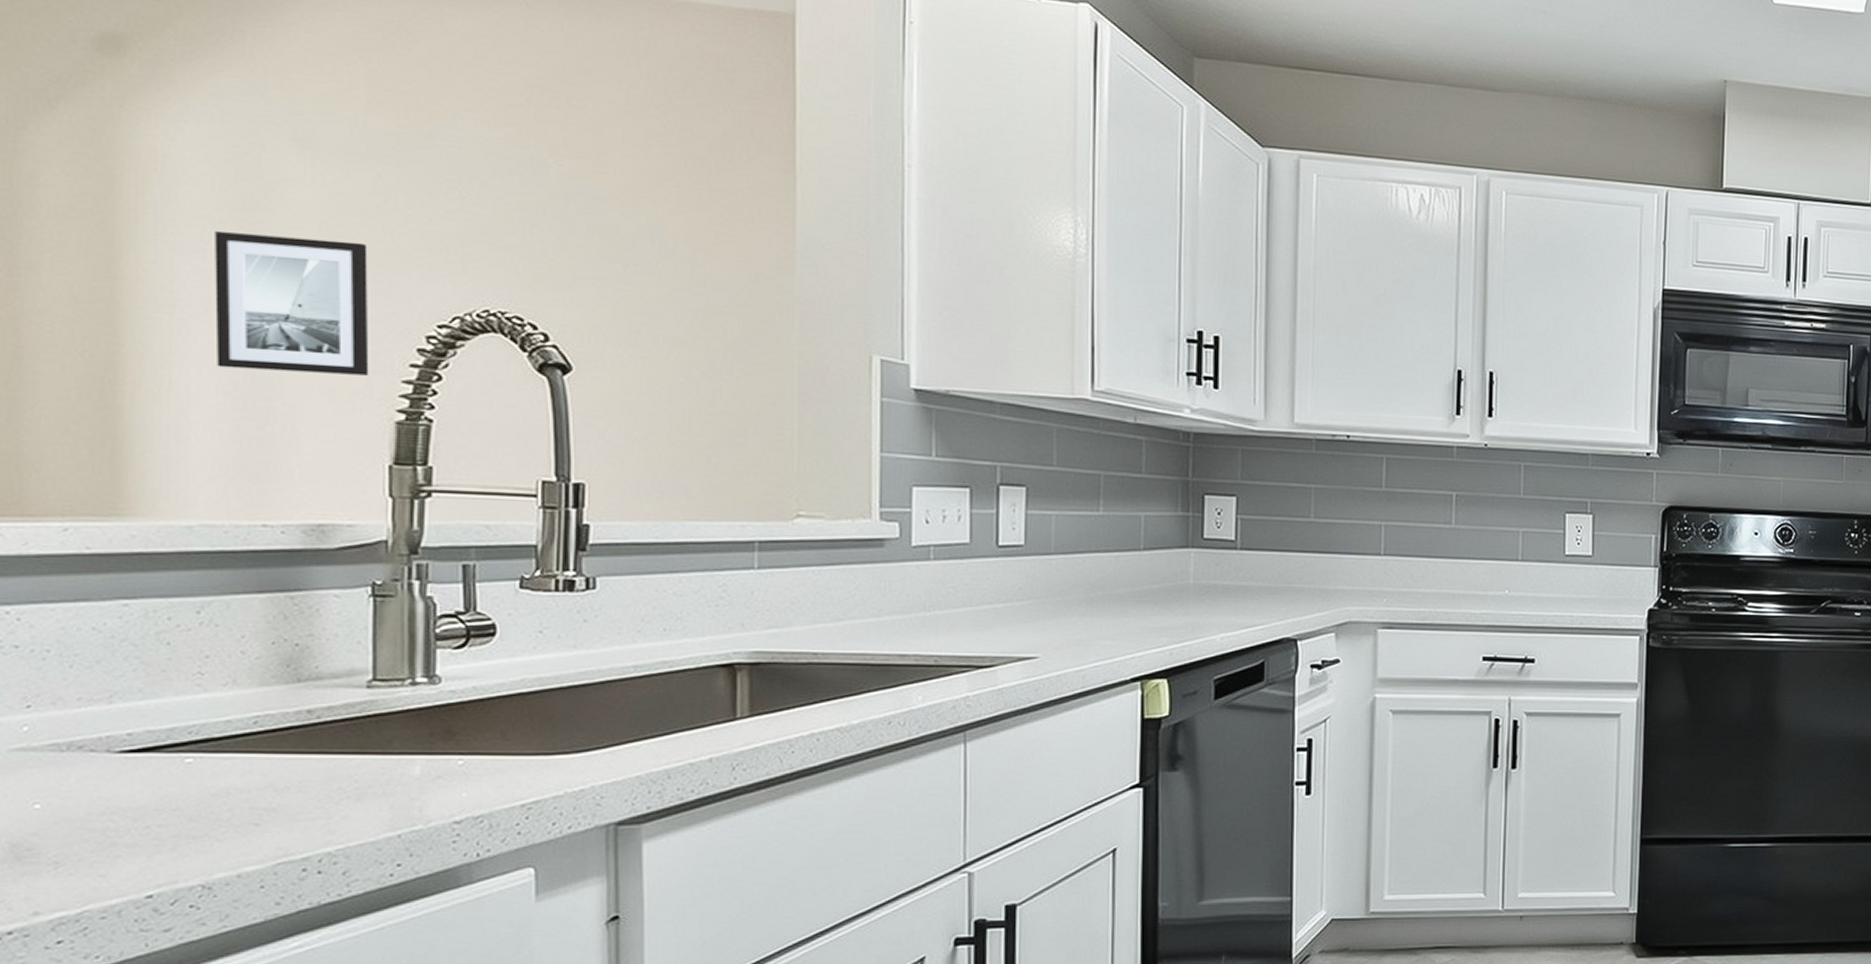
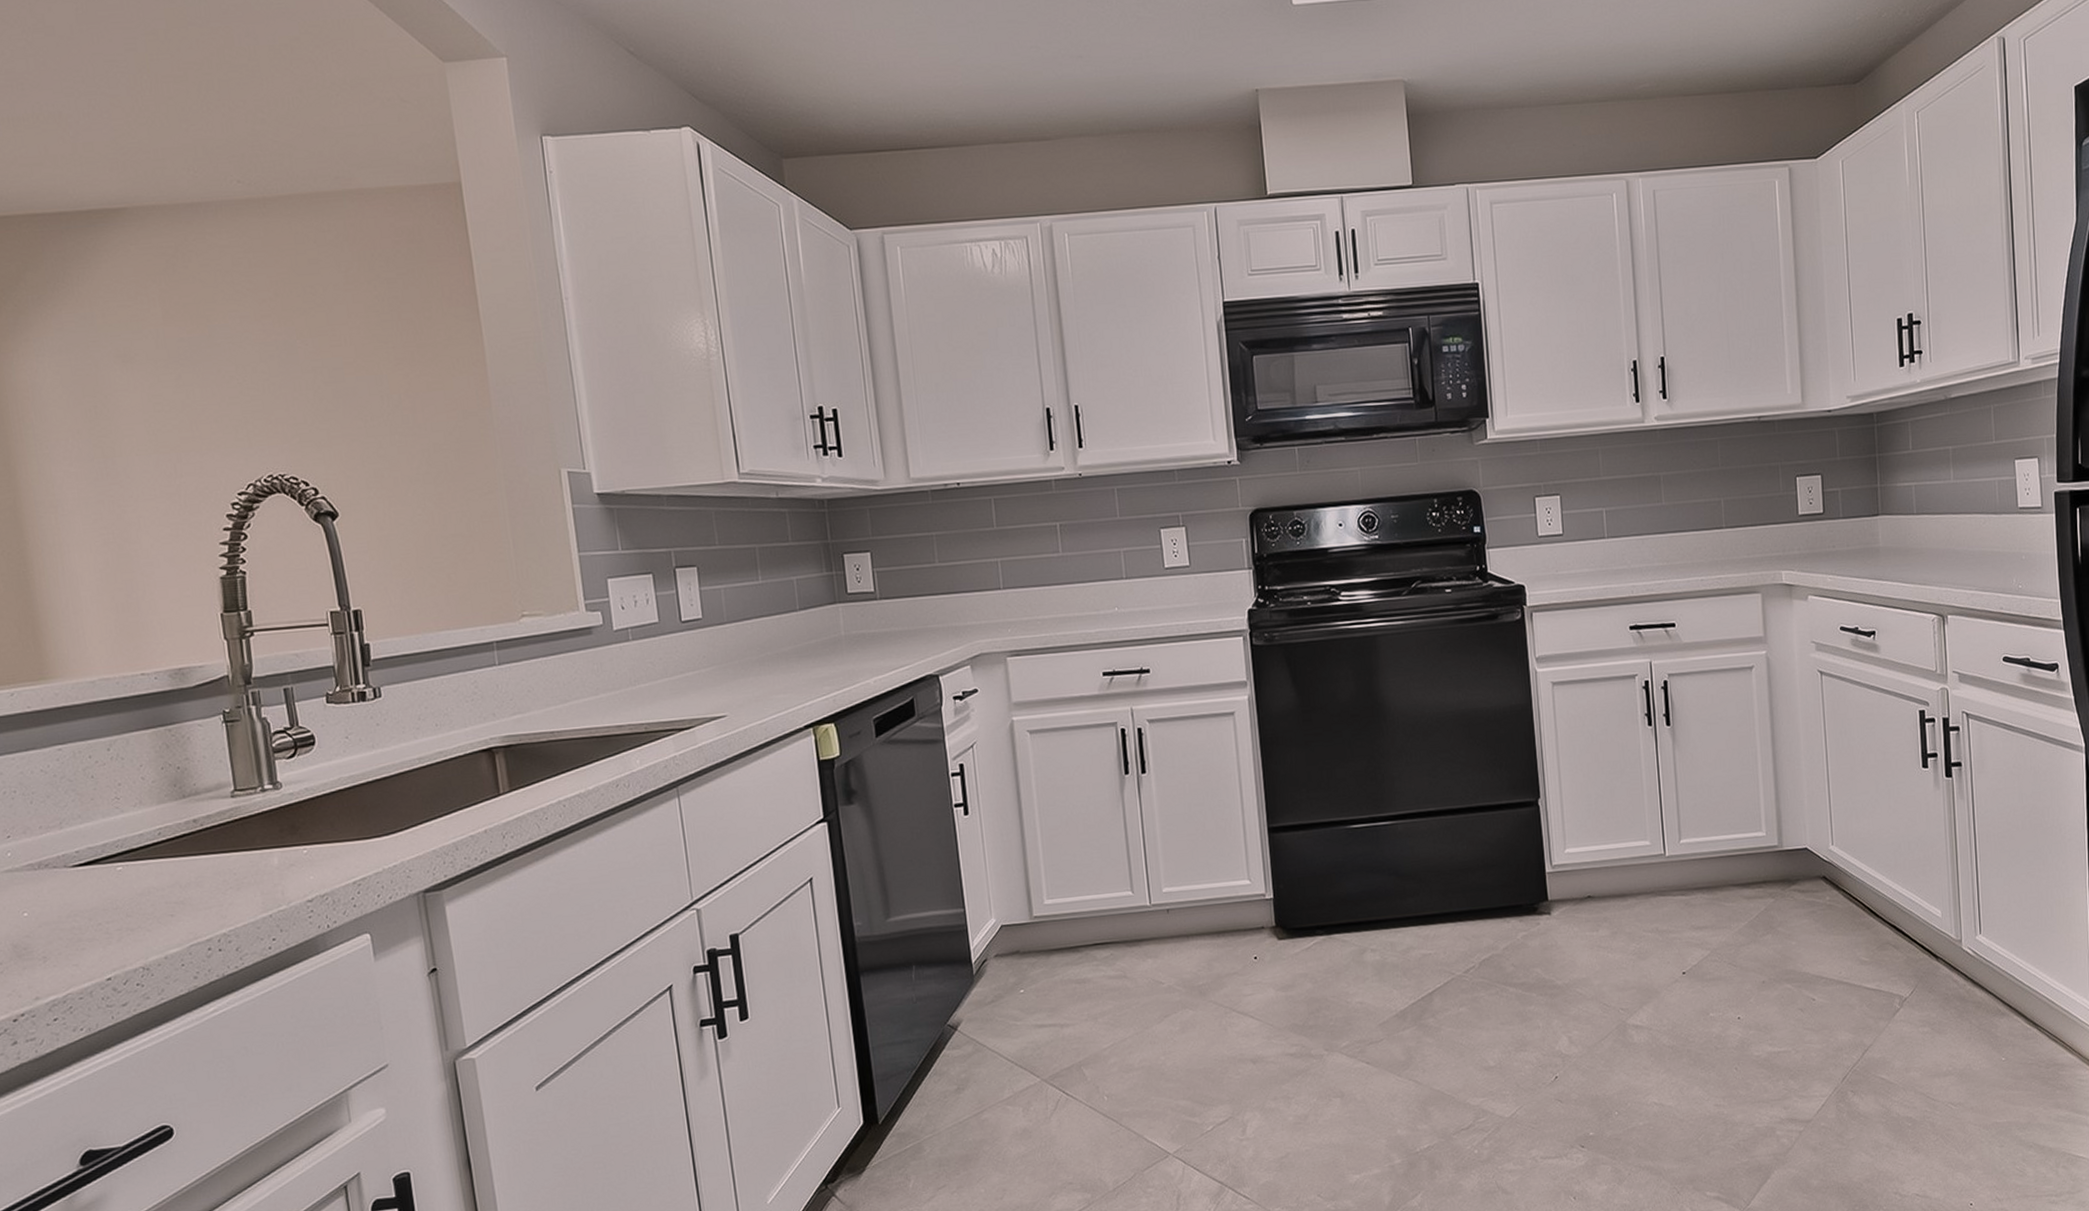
wall art: present [215,232,369,376] -> none [75,433,197,551]

